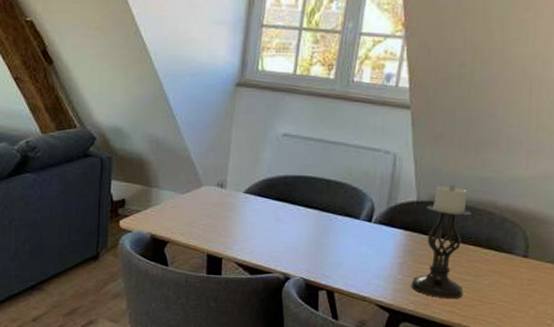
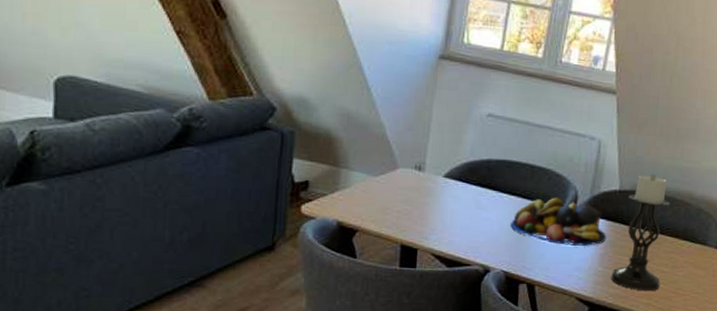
fruit bowl: none [309,209,405,255] -> present [510,197,607,246]

